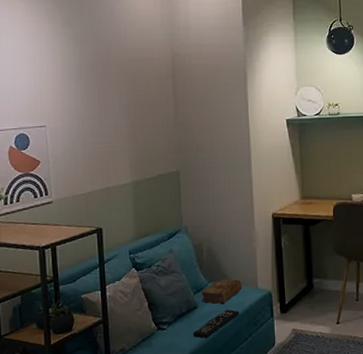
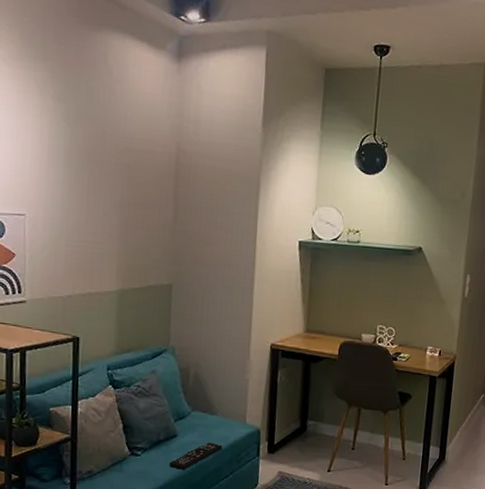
book: present [200,279,242,304] -> none [182,409,229,435]

